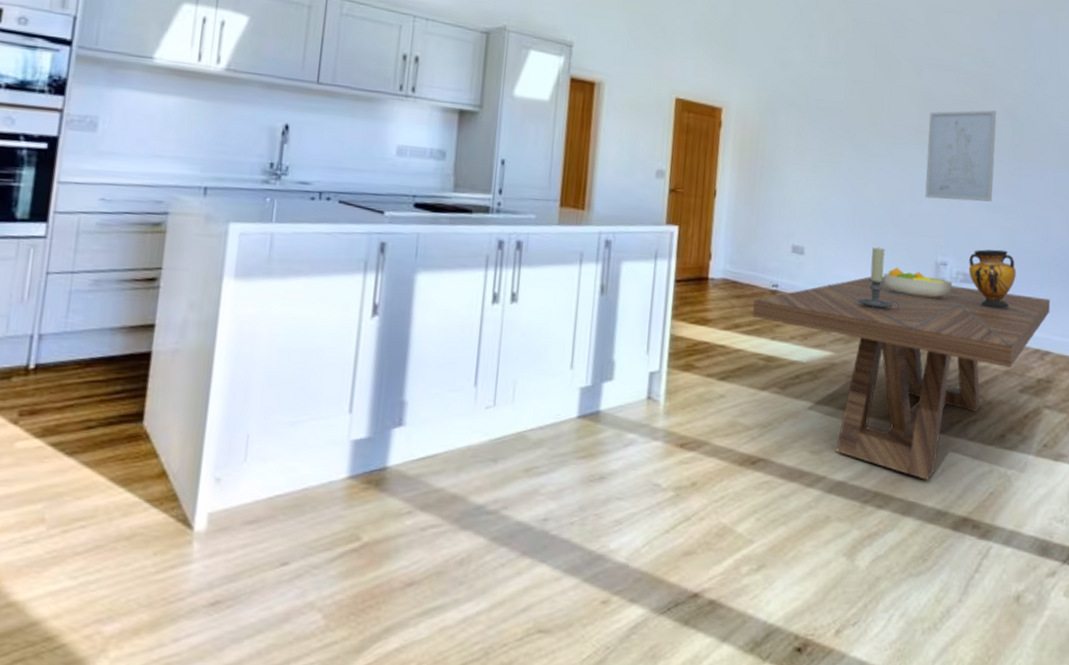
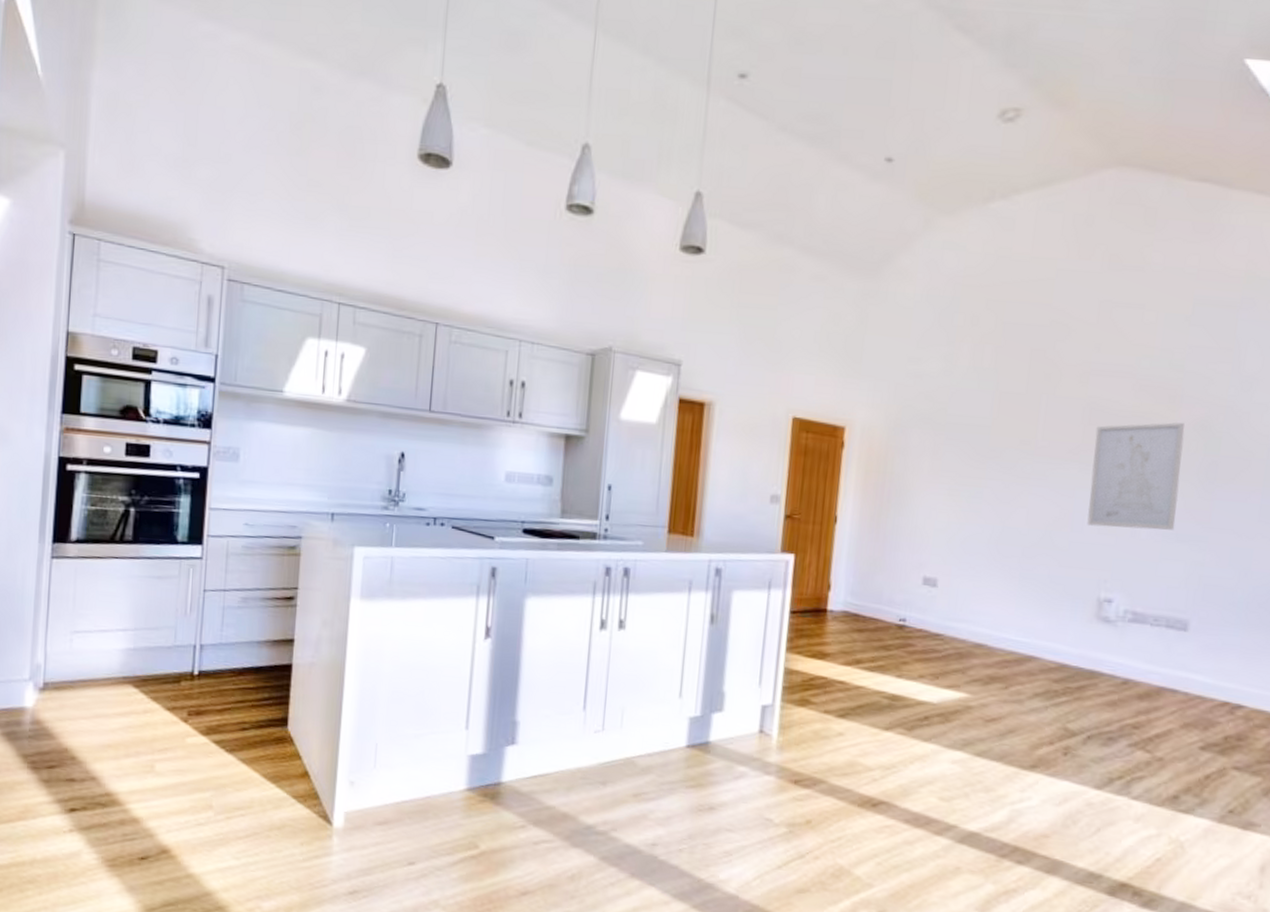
dining table: present [753,276,1051,480] -> none [876,613,1247,838]
candle holder: present [858,246,900,311] -> none [1000,580,1052,652]
fruit bowl: present [883,268,953,299] -> none [1031,604,1119,640]
vase: present [968,249,1017,308] -> none [1139,585,1203,653]

